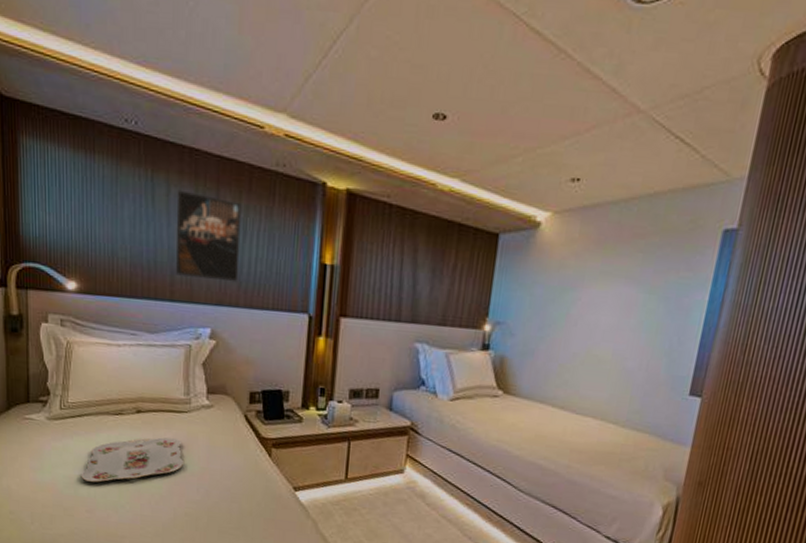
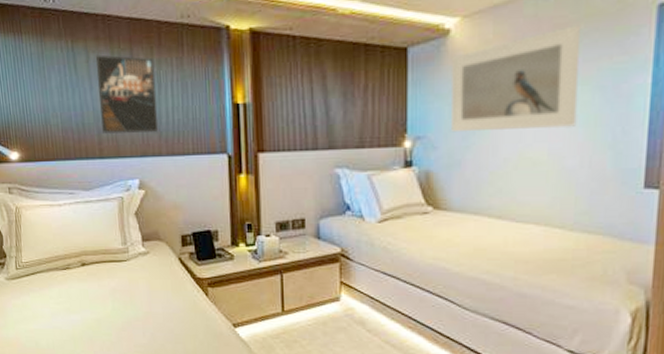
serving tray: present [81,437,185,482] -> none [39,287,129,334]
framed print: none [529,237,656,331] -> present [451,25,581,133]

